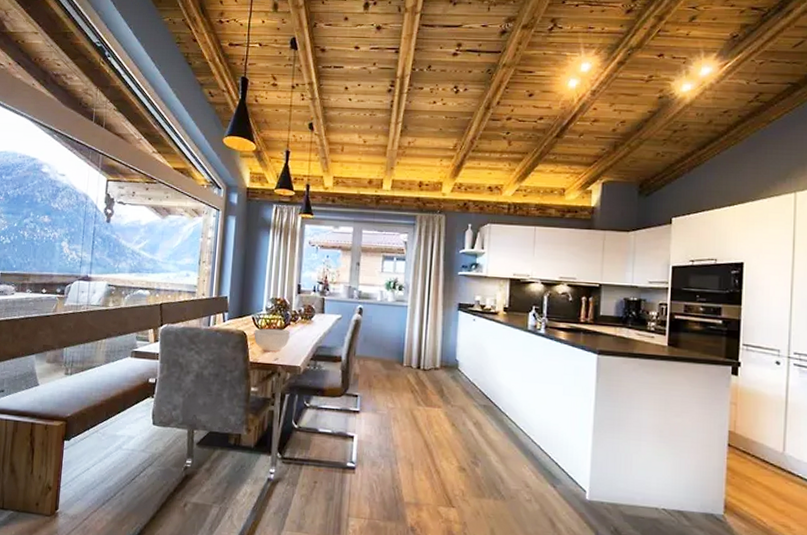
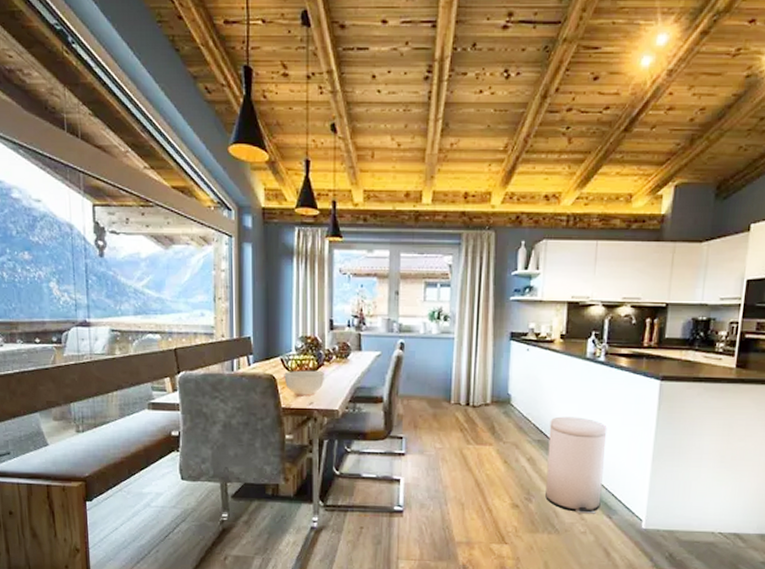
pedal bin: none [491,383,549,483] -> present [545,416,608,515]

